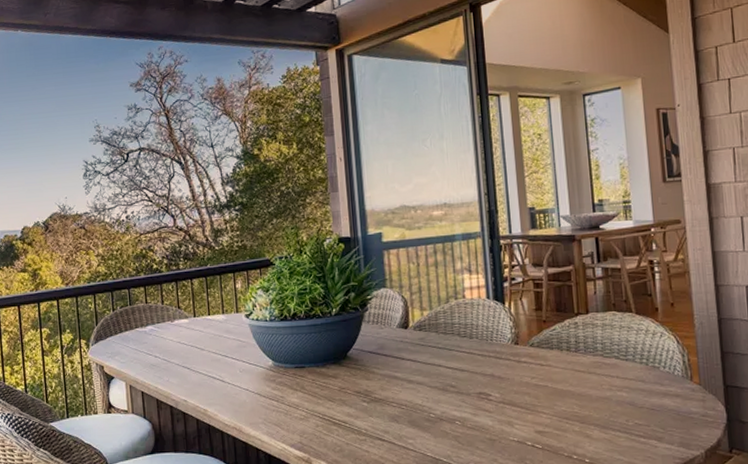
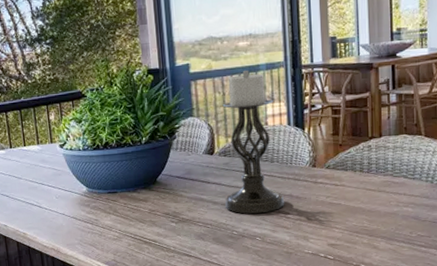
candle holder: none [417,240,486,395] -> present [222,70,285,214]

